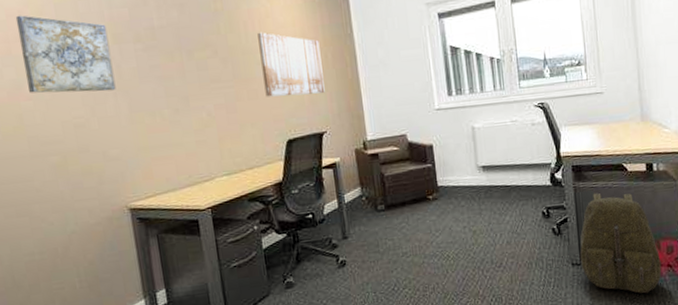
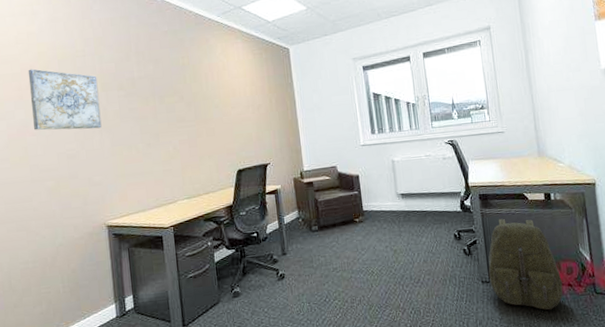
wall art: present [257,32,325,97] -> none [216,81,269,135]

